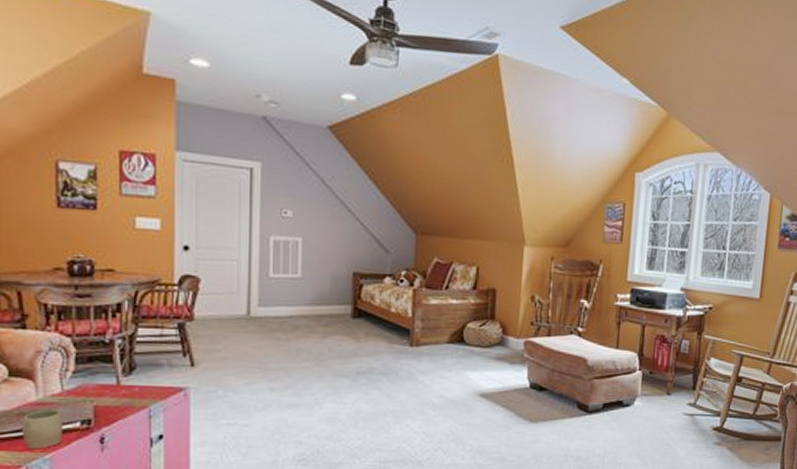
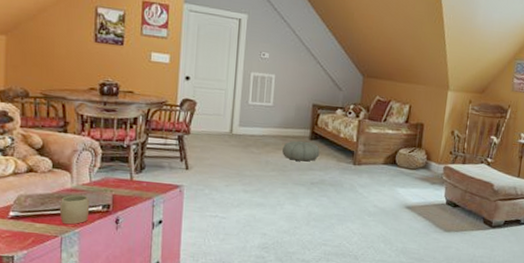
pouf: none [317,320,366,346] -> present [282,140,320,162]

